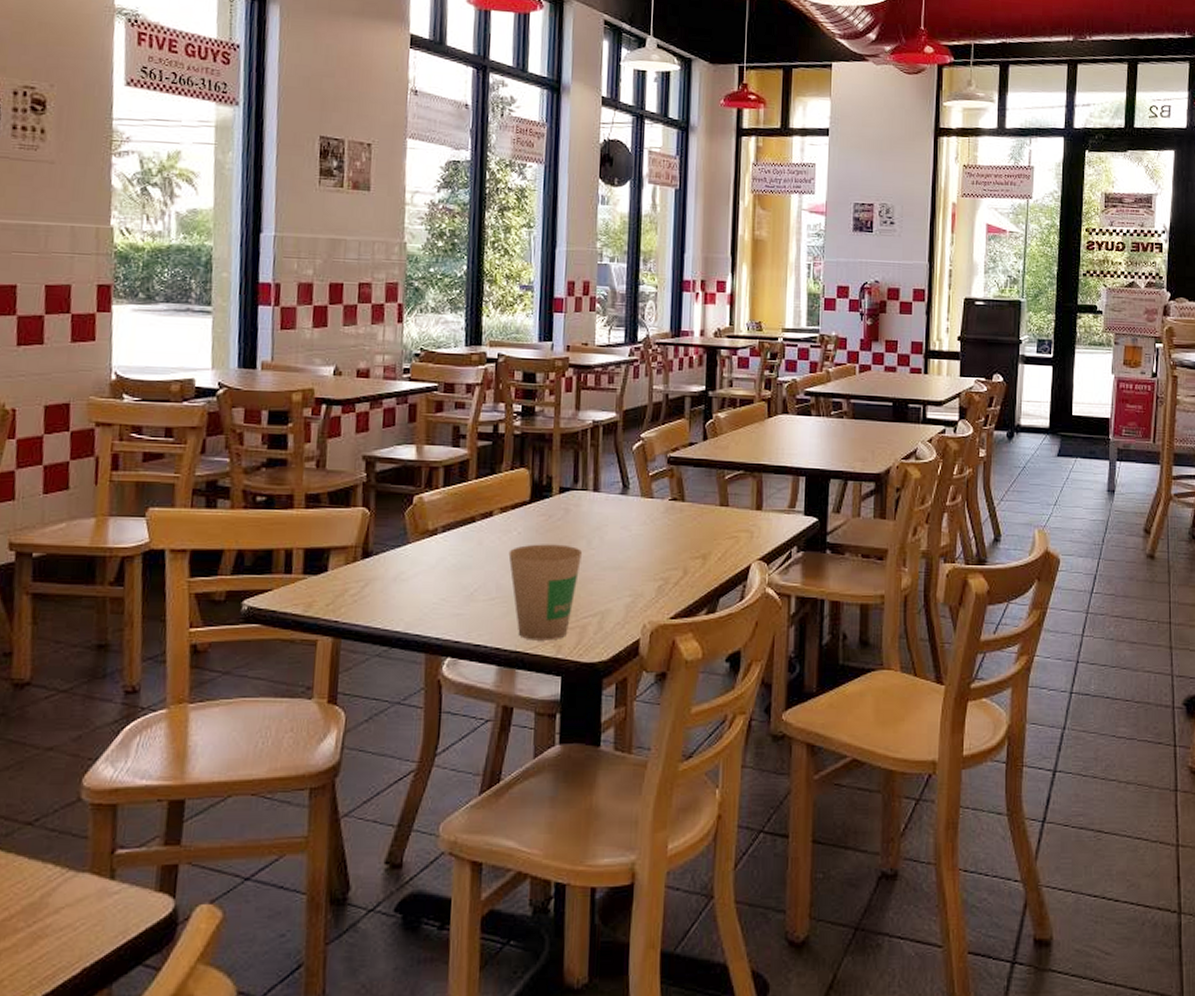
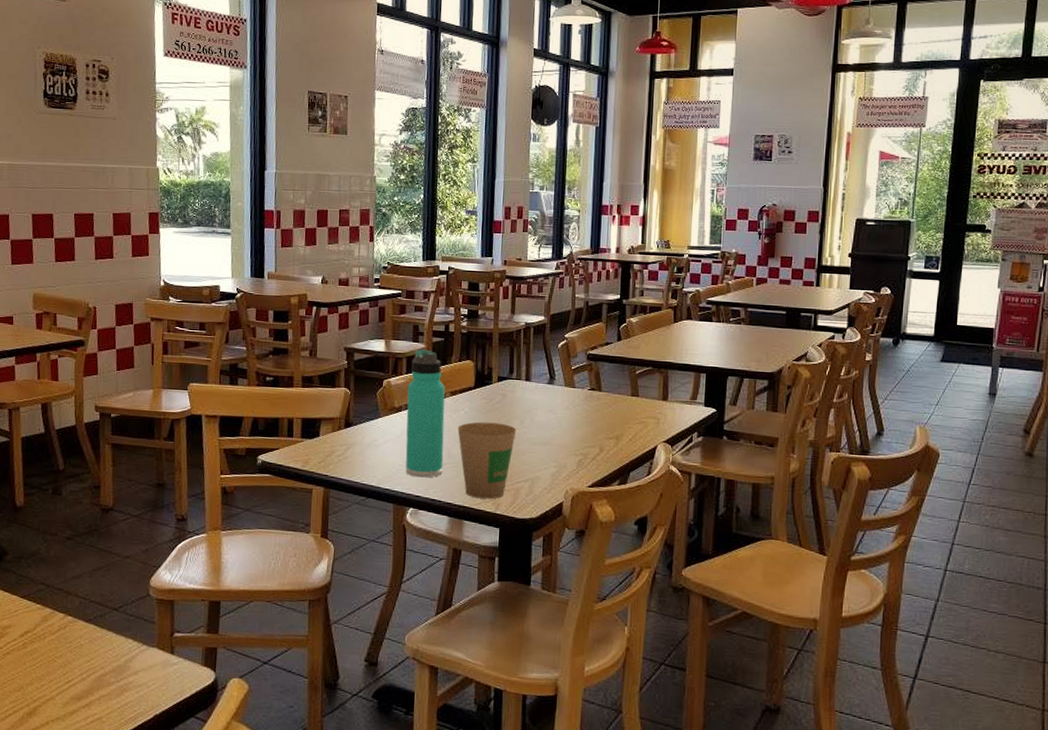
thermos bottle: none [441,455,493,618] -> present [405,349,445,478]

